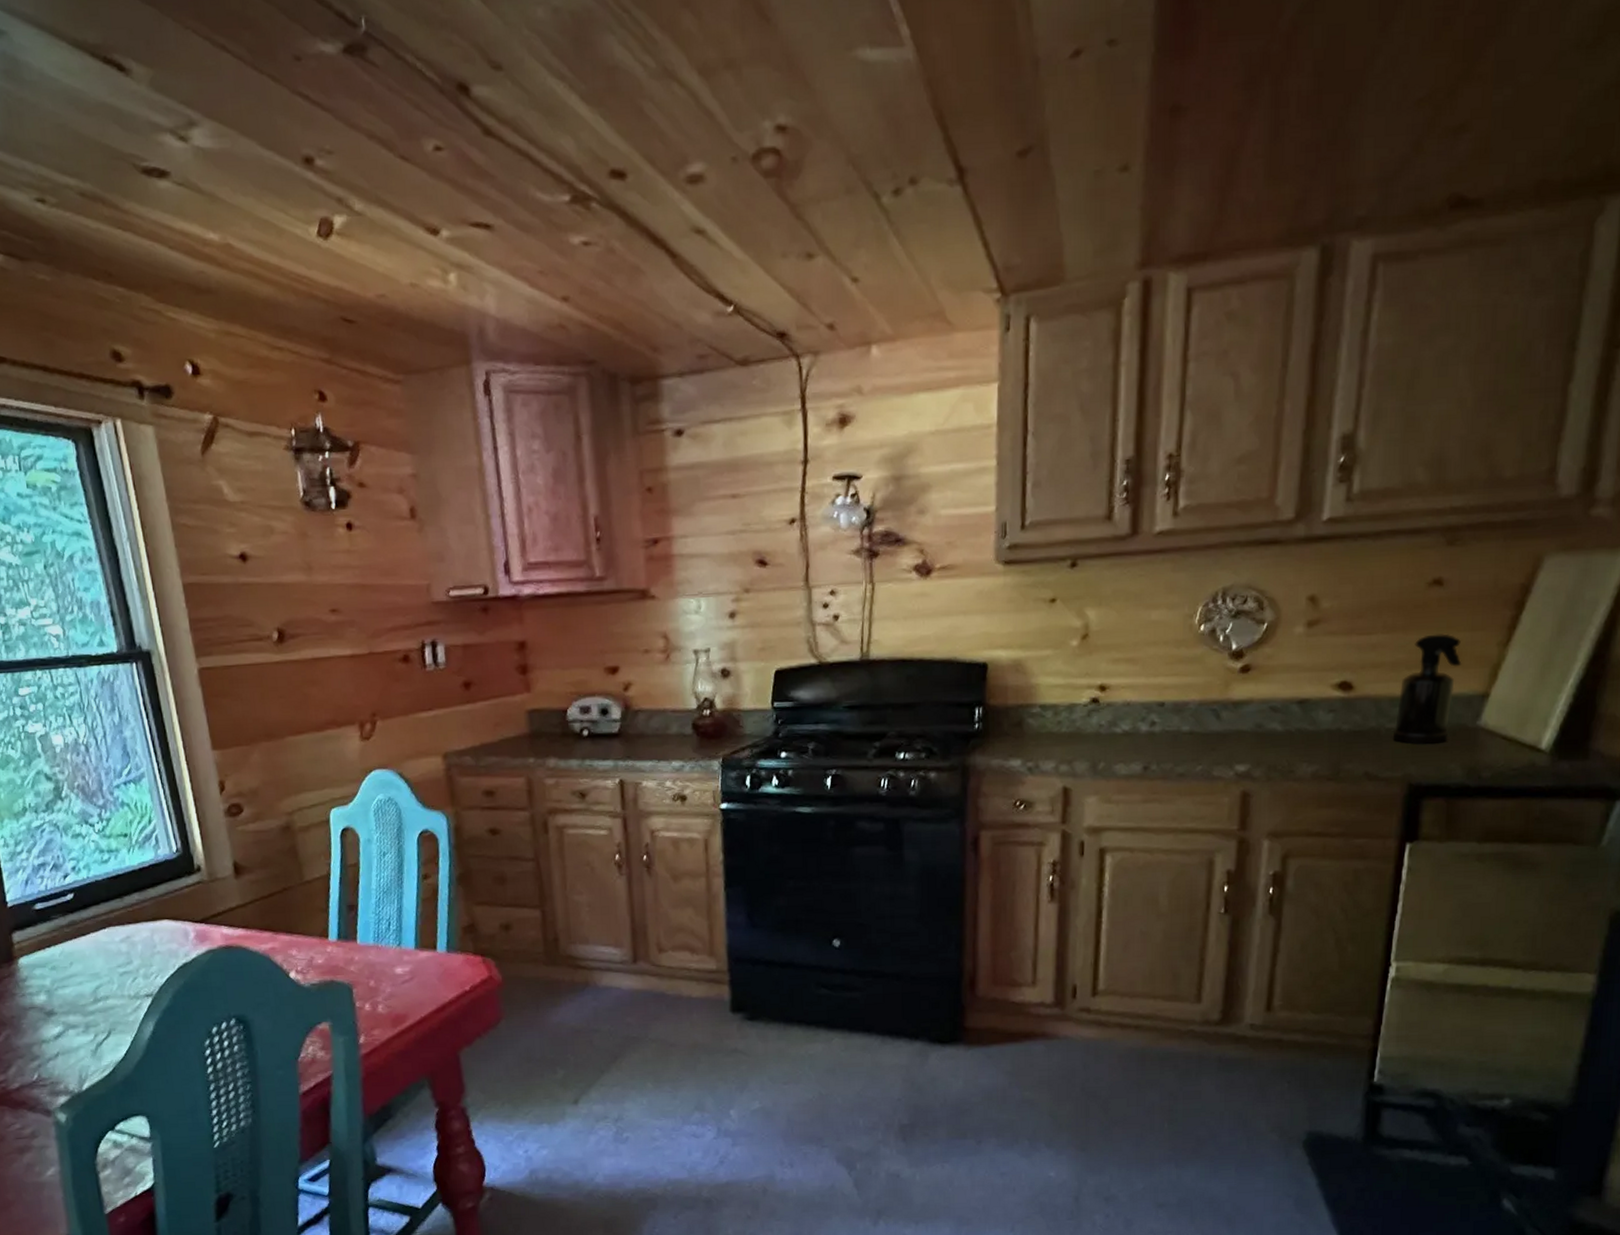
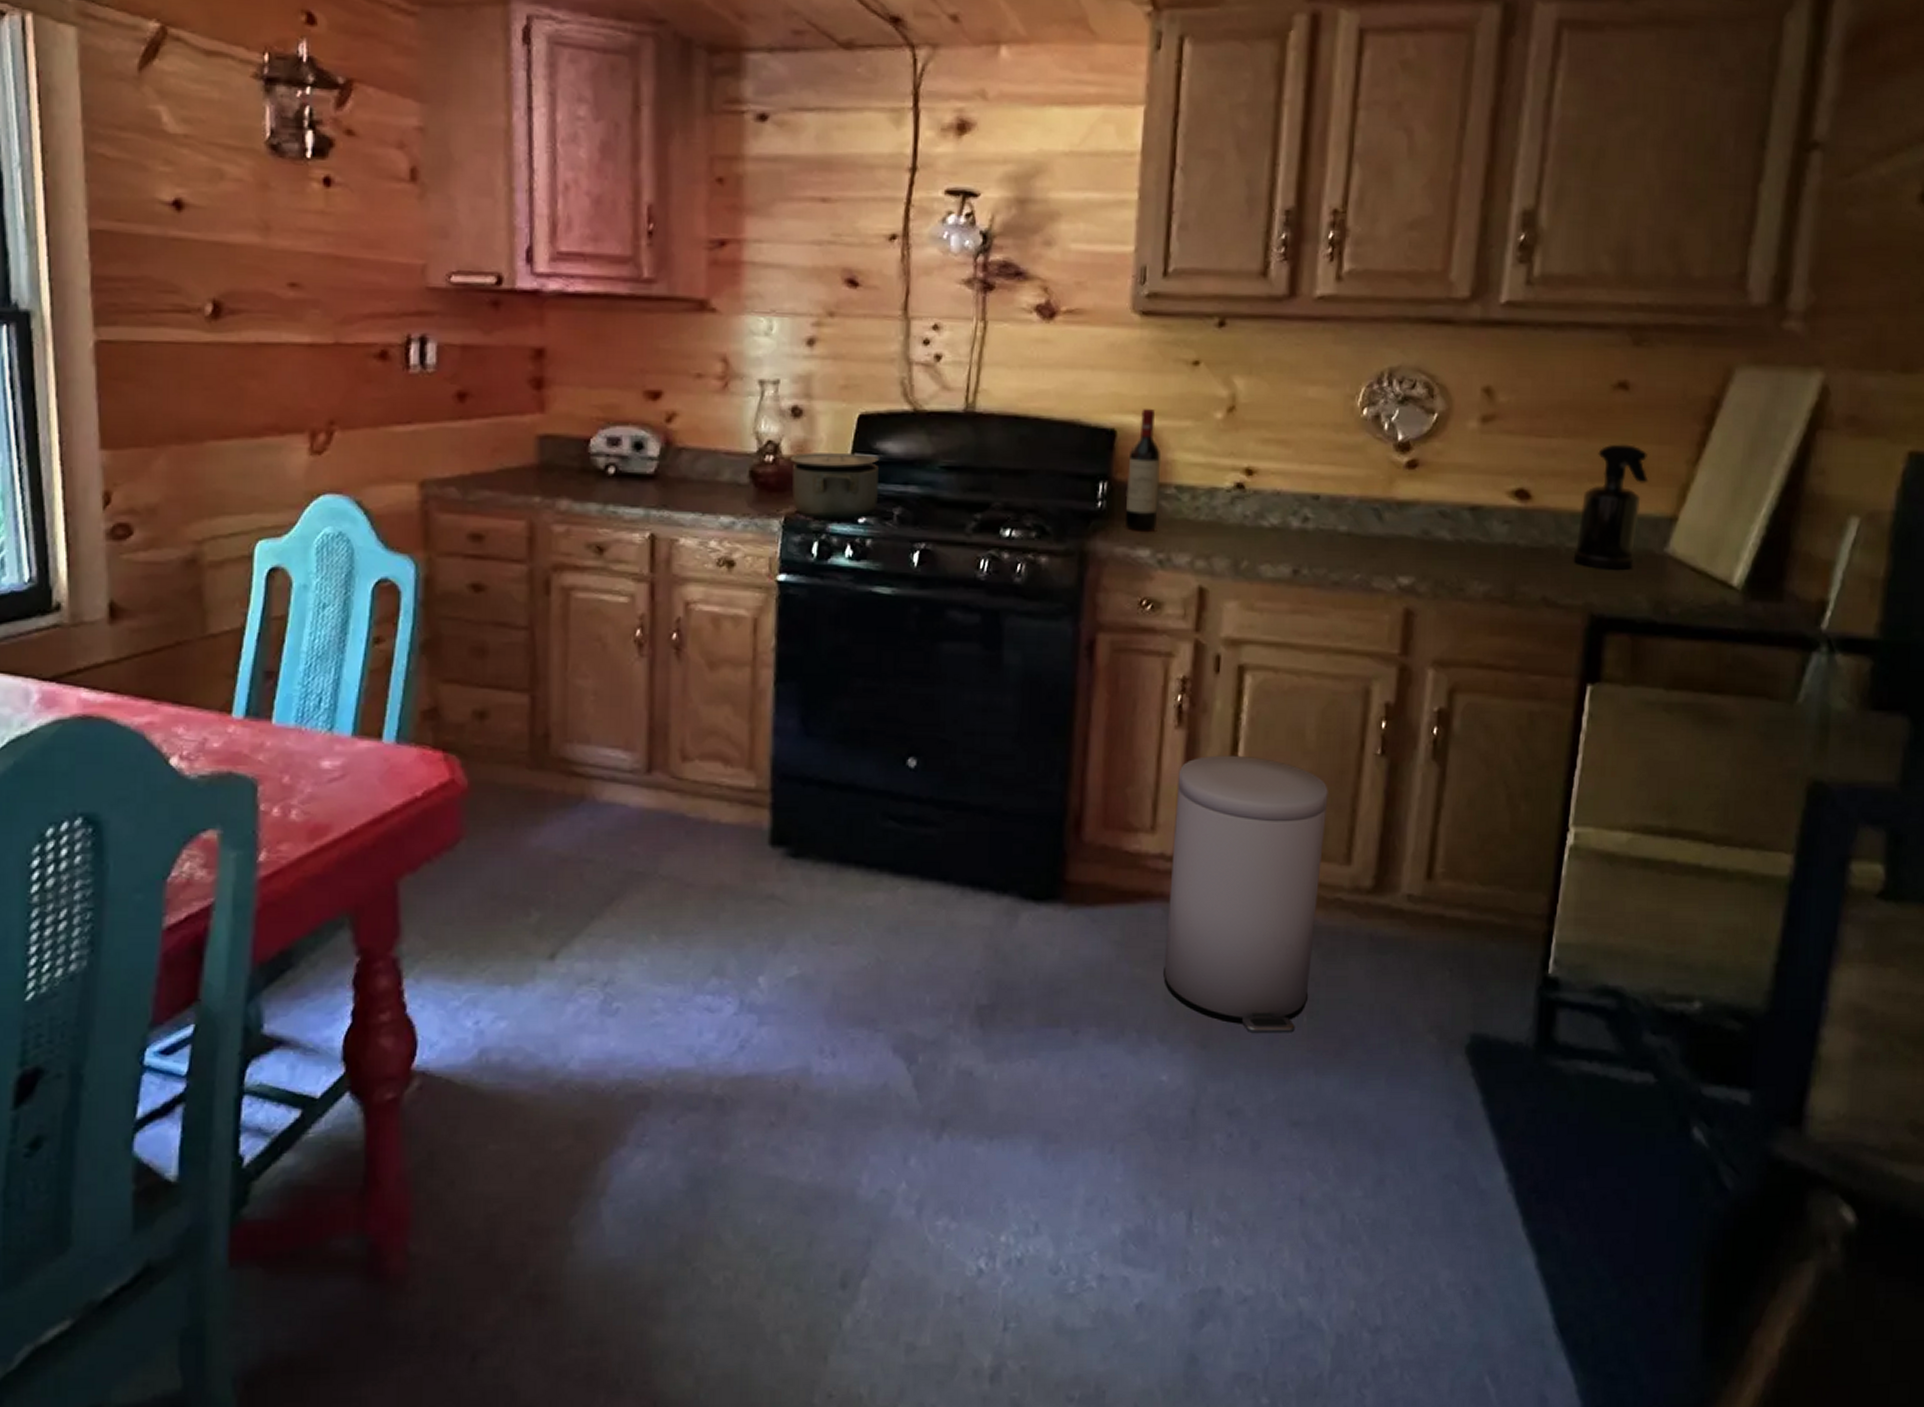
saucepan: none [723,702,795,758] -> present [790,452,879,521]
wine bottle: none [998,642,1027,746] -> present [1124,408,1162,533]
pedal bin: none [1048,921,1180,1138] -> present [1163,755,1328,1034]

